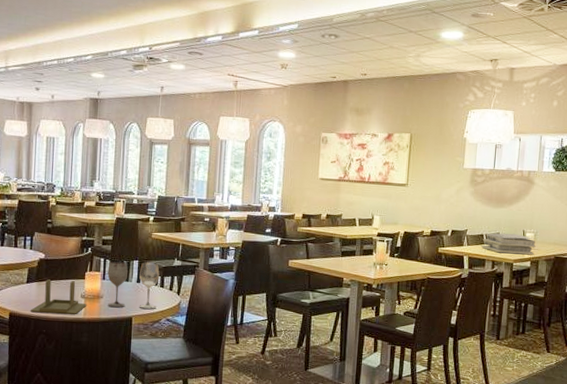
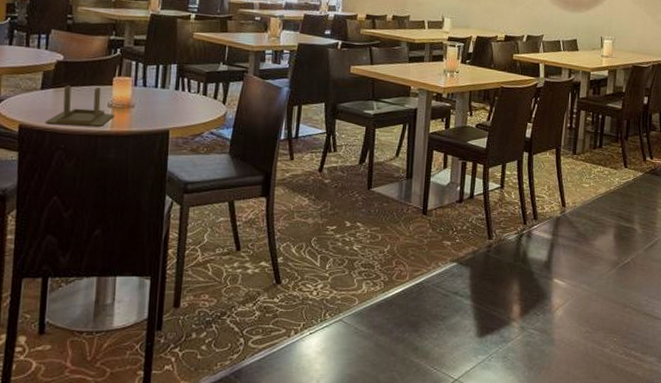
wineglass: present [107,260,160,309] -> none [140,63,202,121]
newspaper: present [481,233,536,255] -> none [557,39,614,64]

